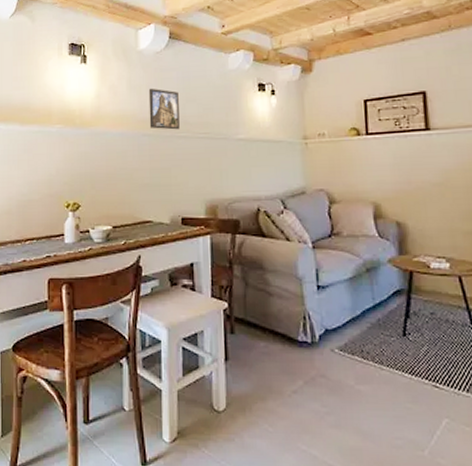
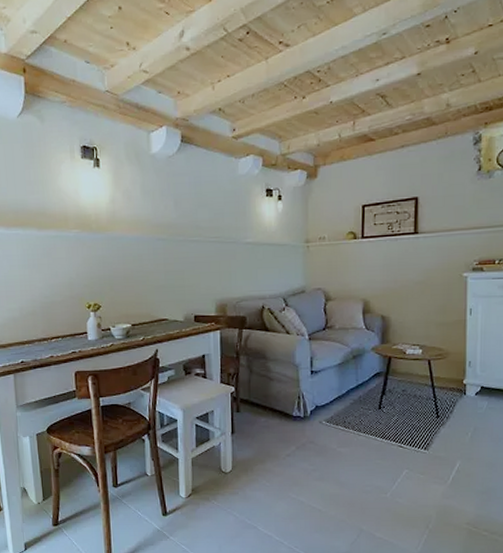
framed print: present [148,88,180,130] -> none [161,193,192,234]

